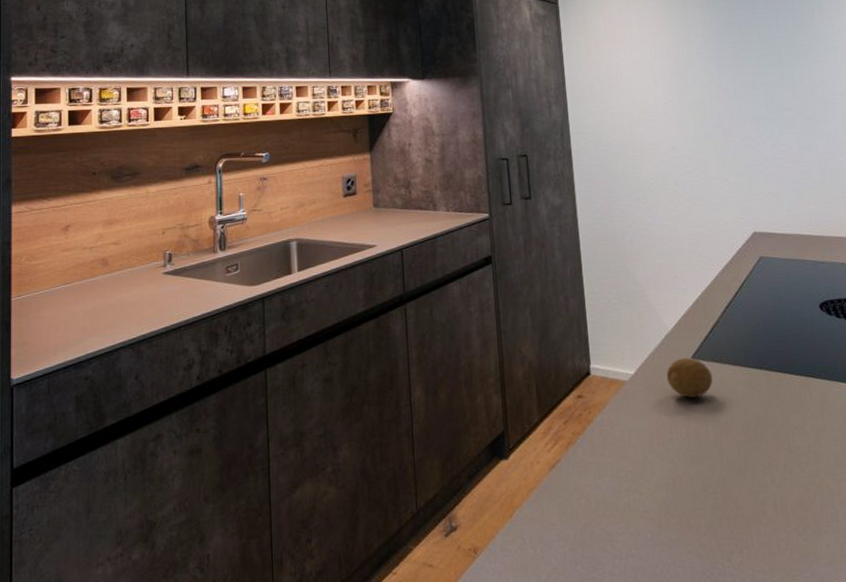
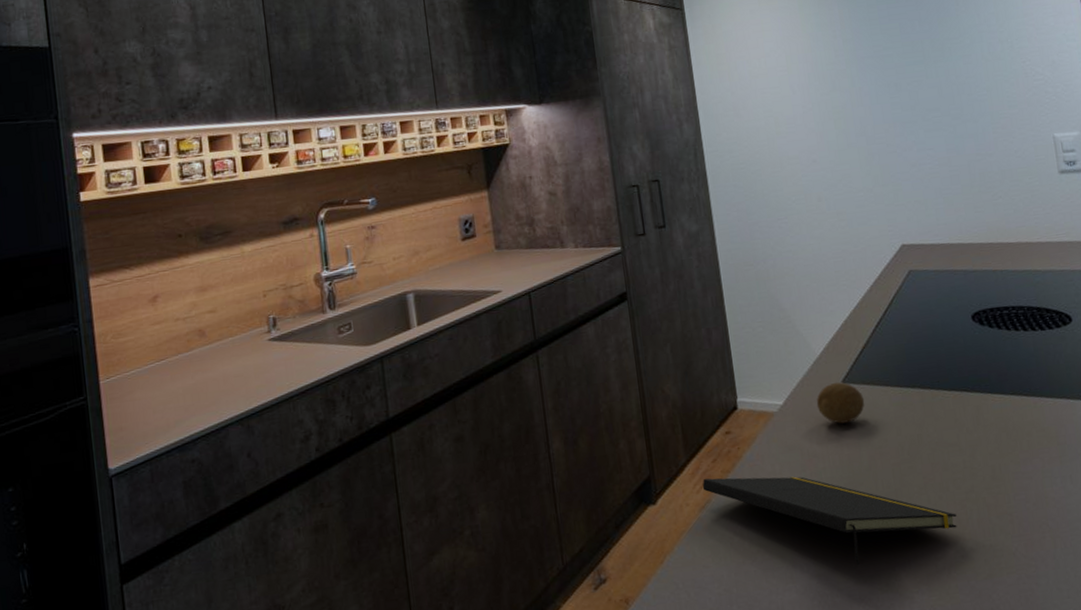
notepad: none [553,438,800,538] -> present [702,476,957,565]

